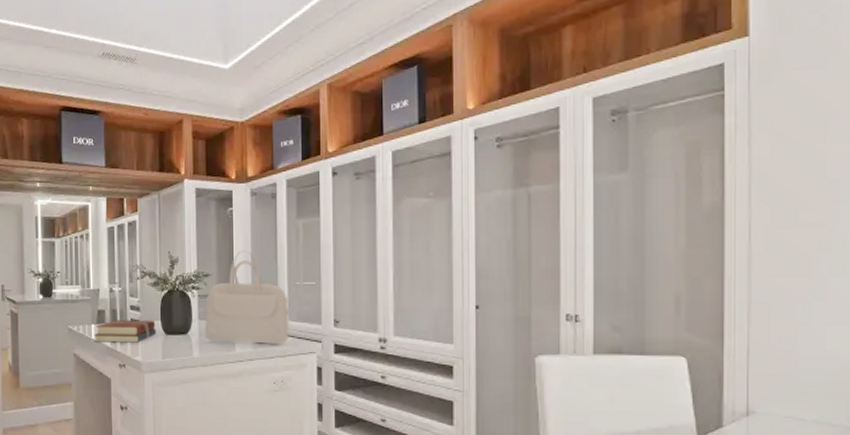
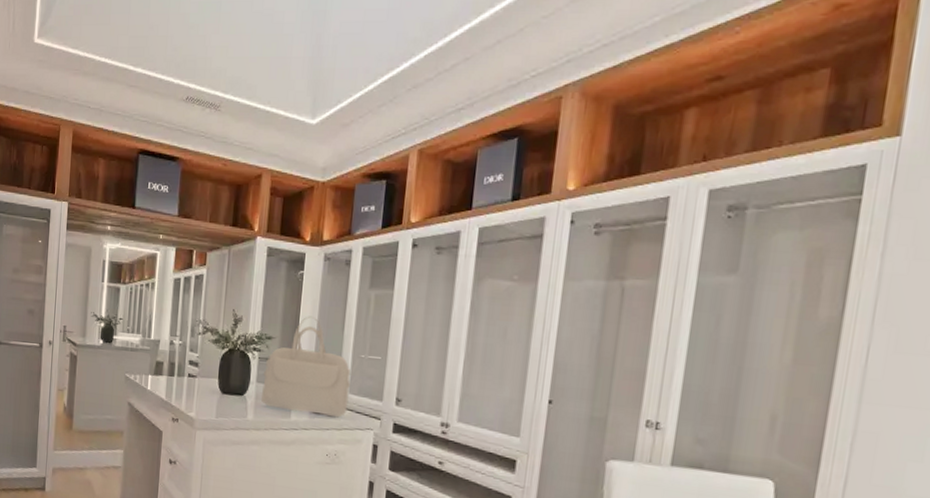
books: present [93,320,157,343] -> none [149,373,214,399]

